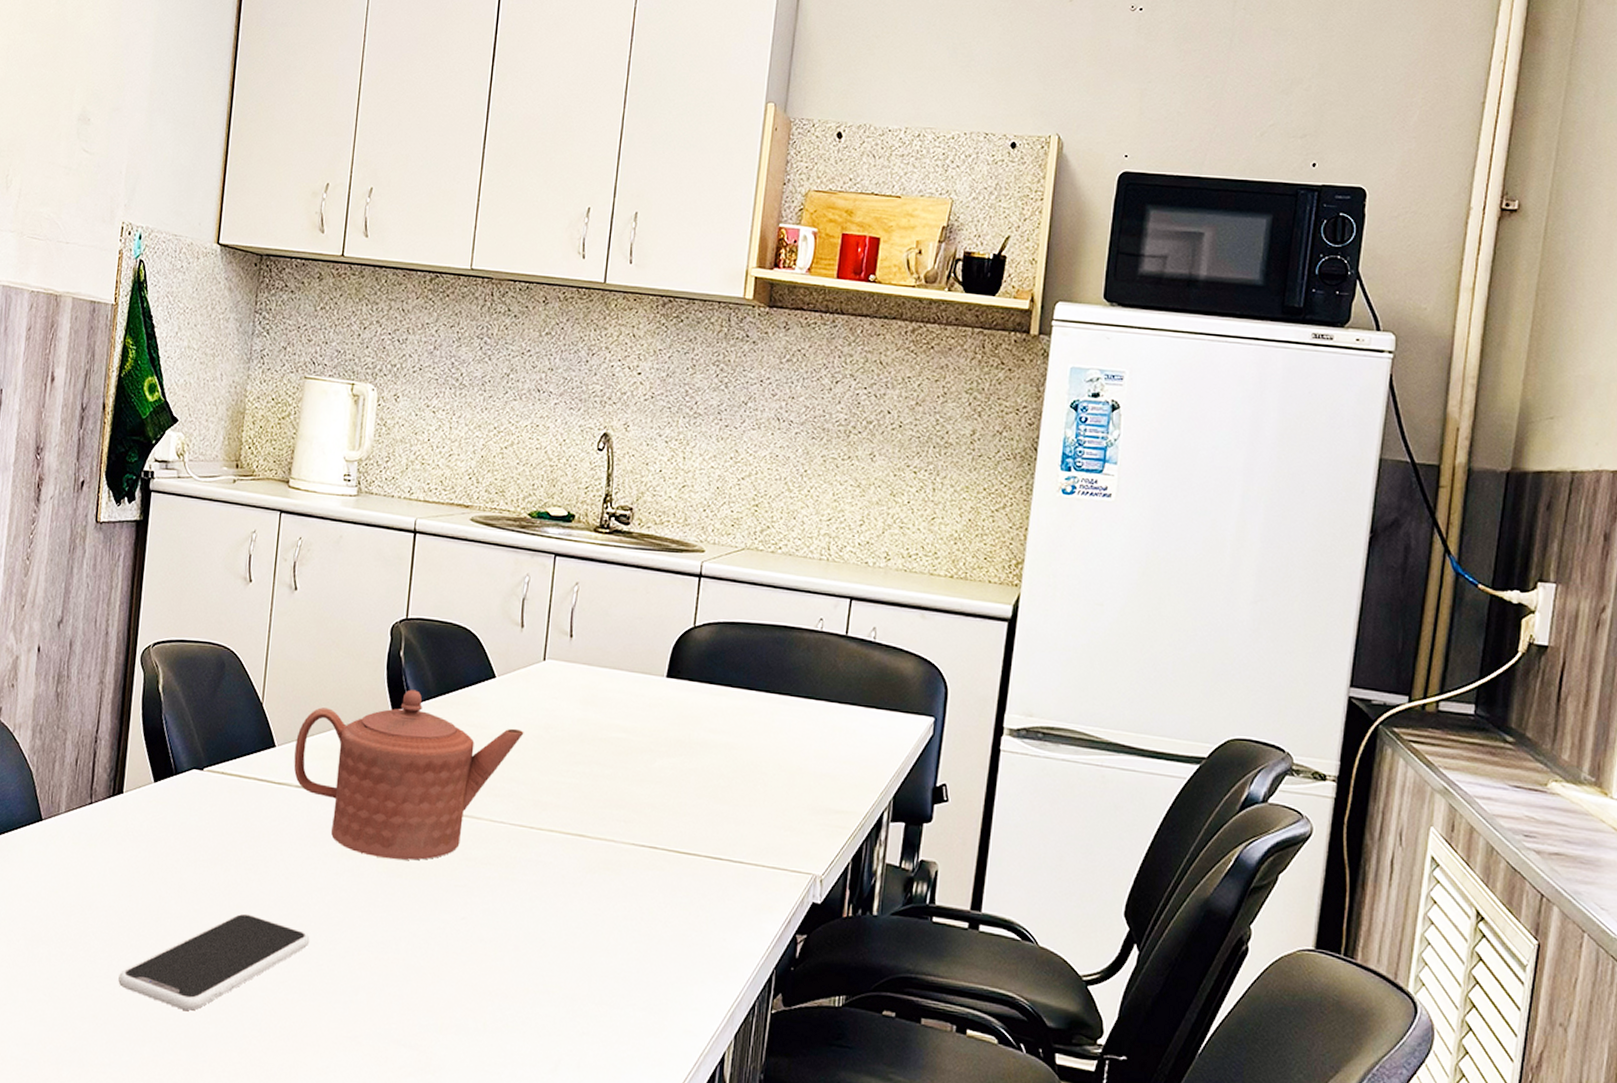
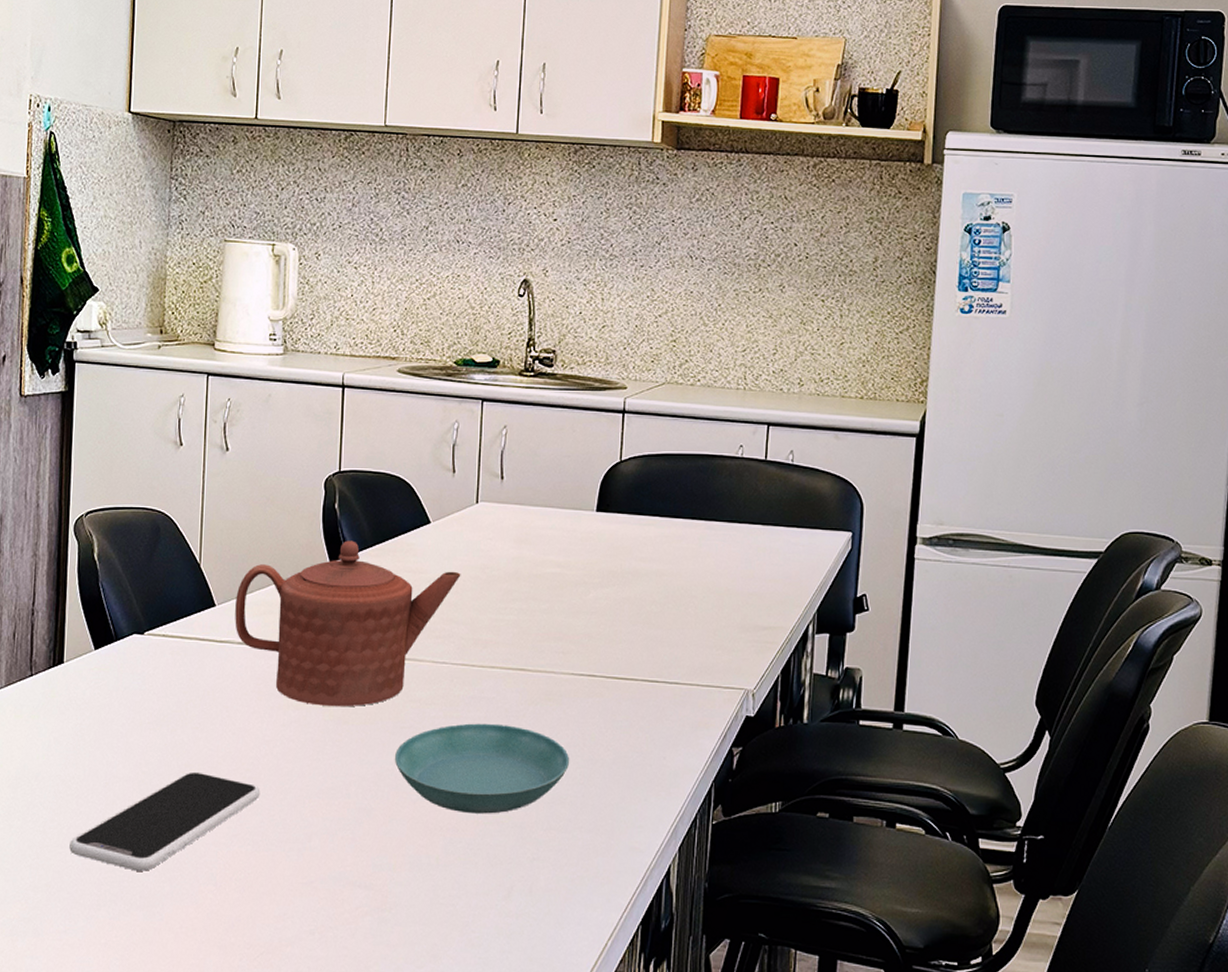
saucer: none [446,887,626,983] -> present [394,723,570,814]

